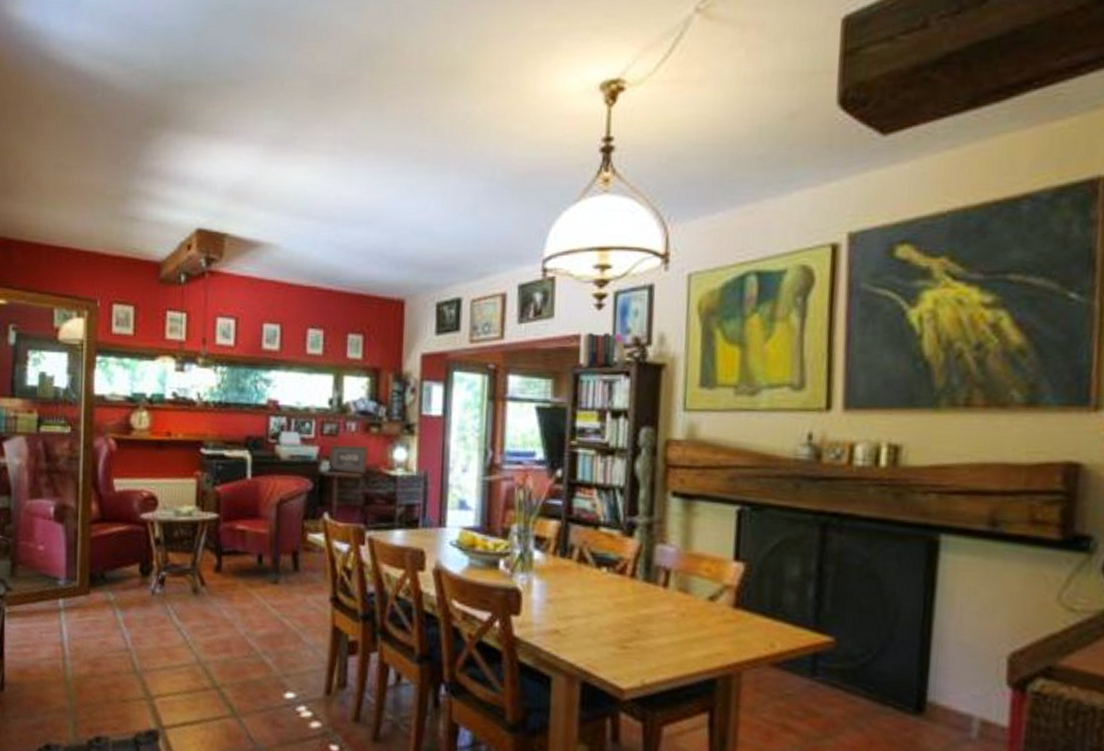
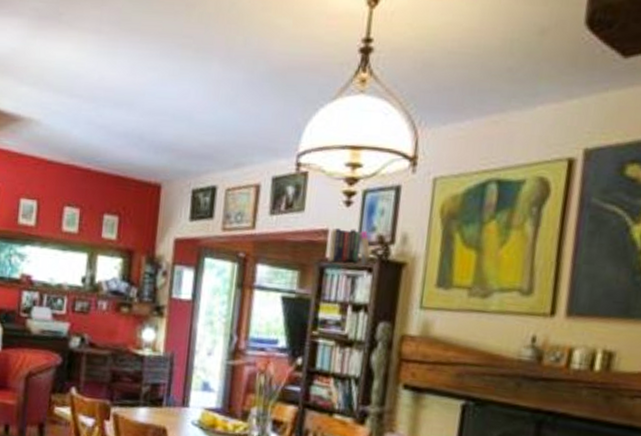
picture frame: present [328,444,368,474] -> none [78,322,118,352]

